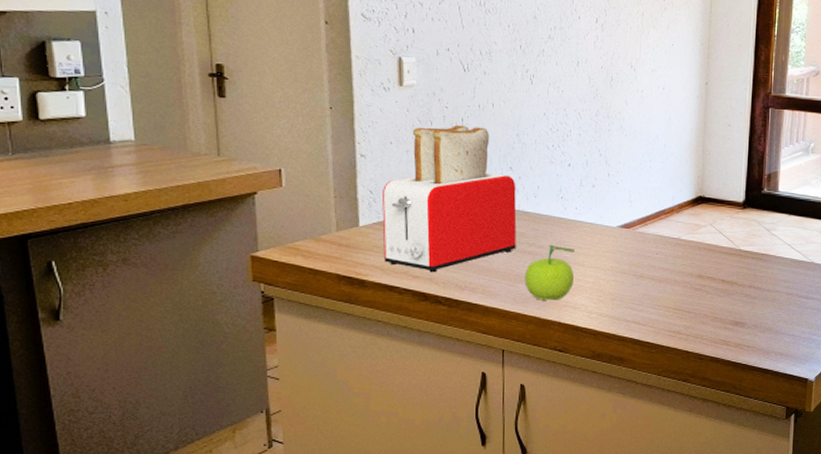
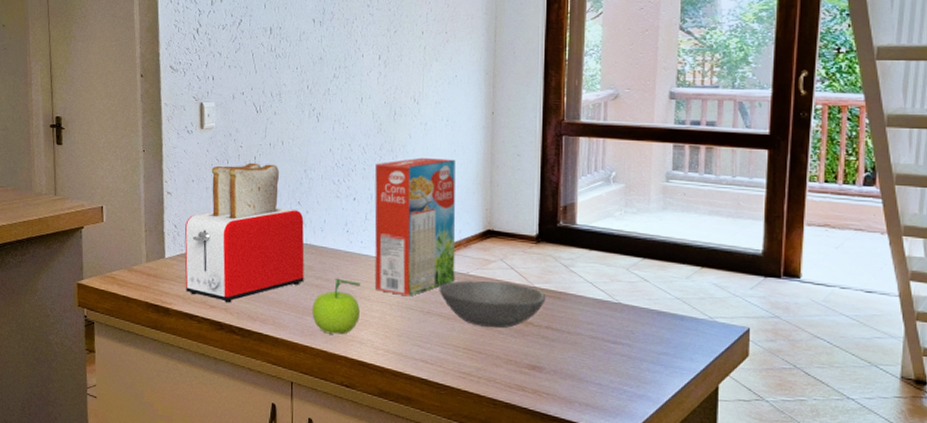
cereal box: none [589,124,670,261] -> present [374,157,456,297]
soup bowl: none [652,245,750,289] -> present [439,281,546,329]

